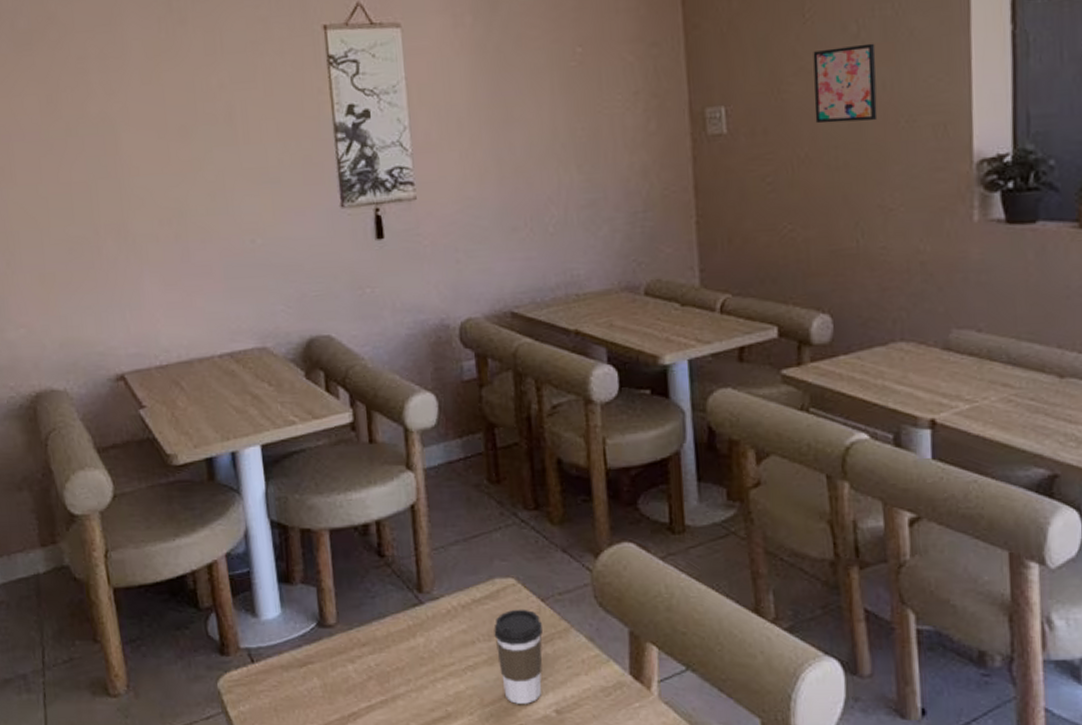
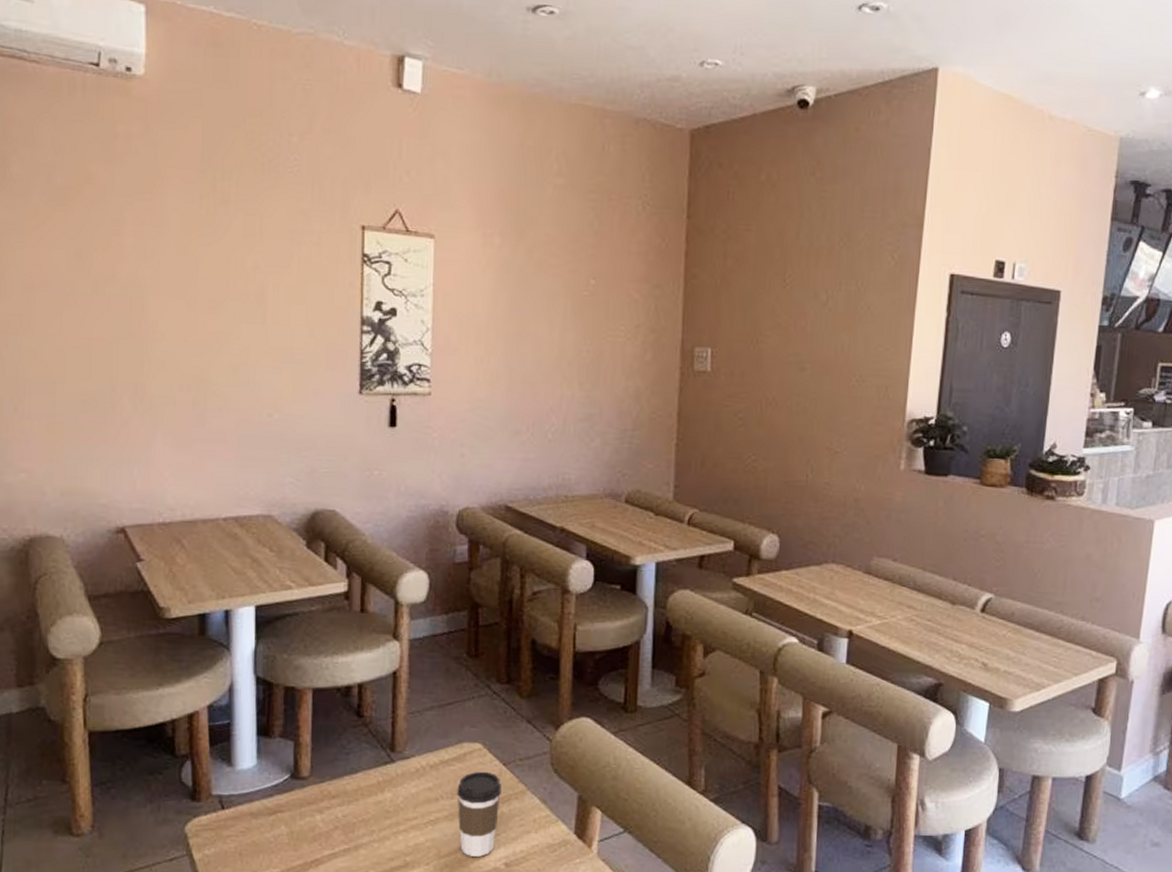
wall art: present [813,43,878,124] -> none [784,311,839,377]

